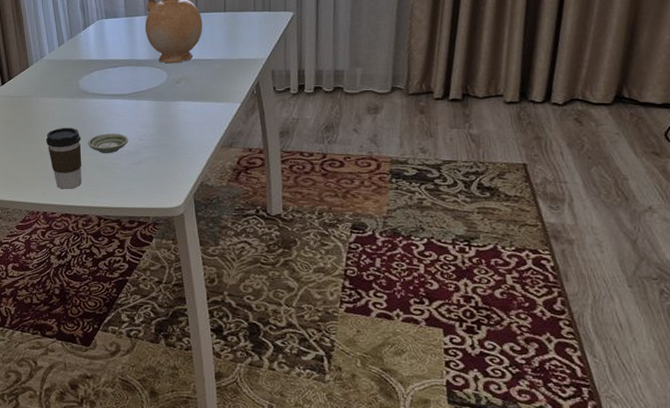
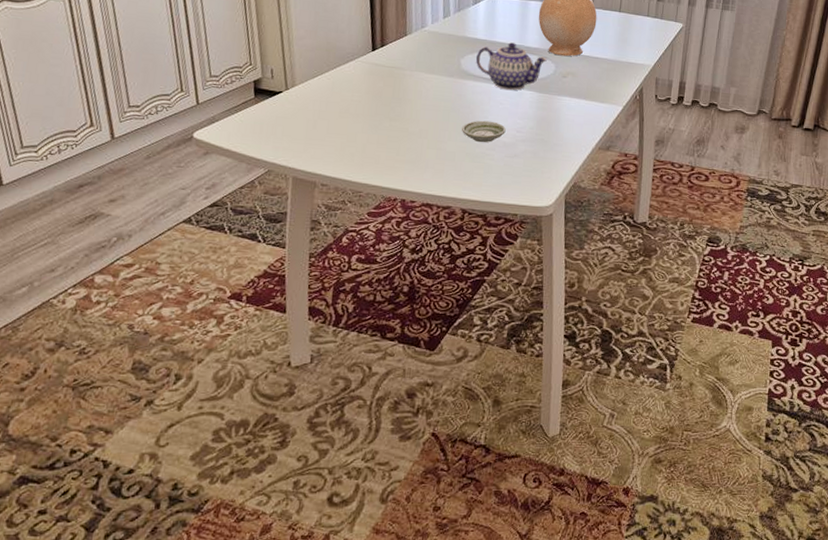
coffee cup: present [45,128,82,189] -> none [414,108,456,177]
teapot: none [92,58,160,103] -> present [475,42,548,91]

